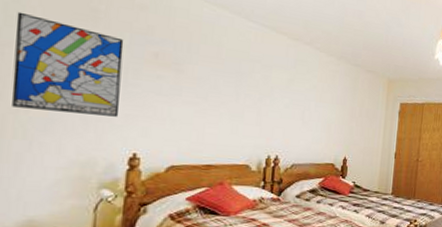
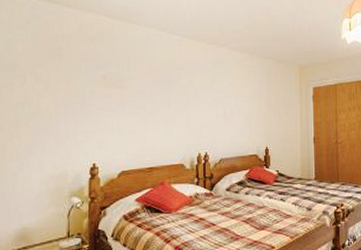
wall art: present [11,11,124,117] -> none [8,59,81,136]

